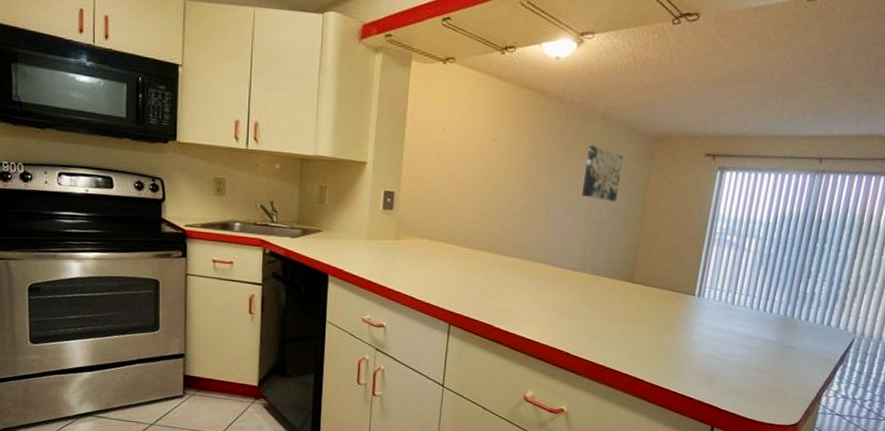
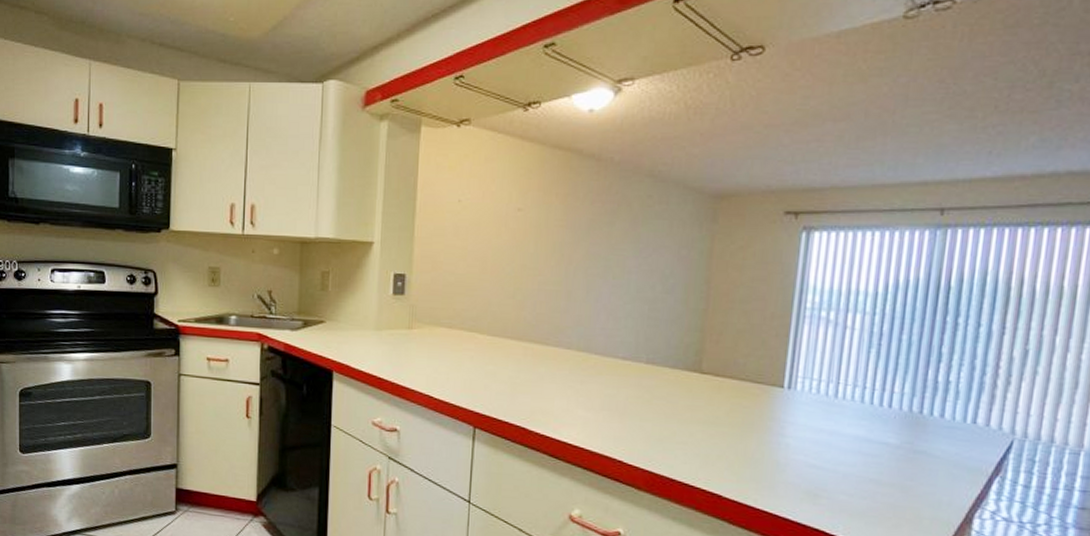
wall art: present [581,145,623,202] -> none [629,209,679,275]

